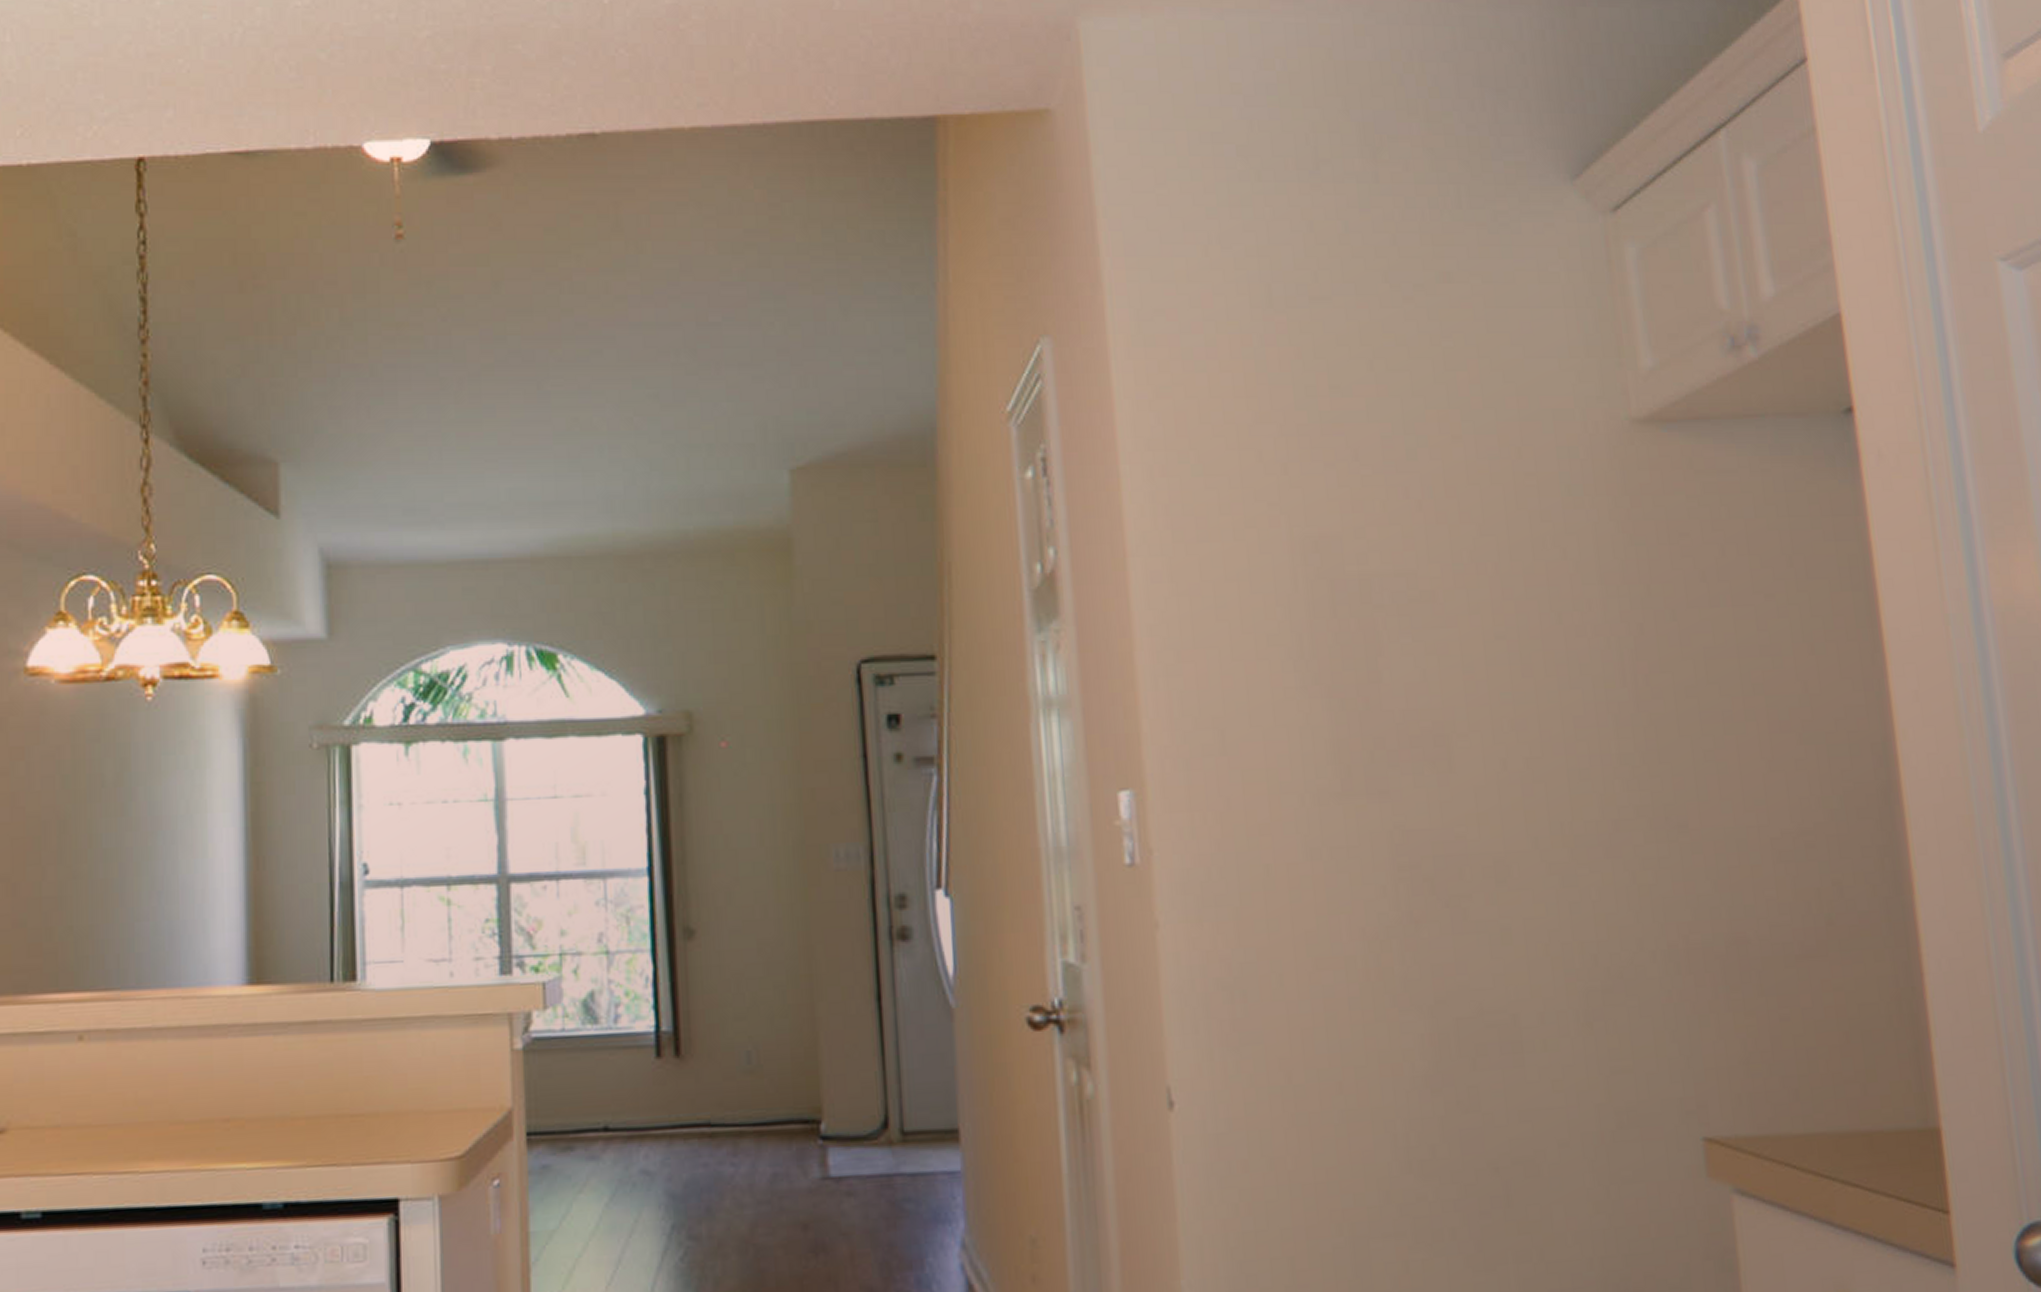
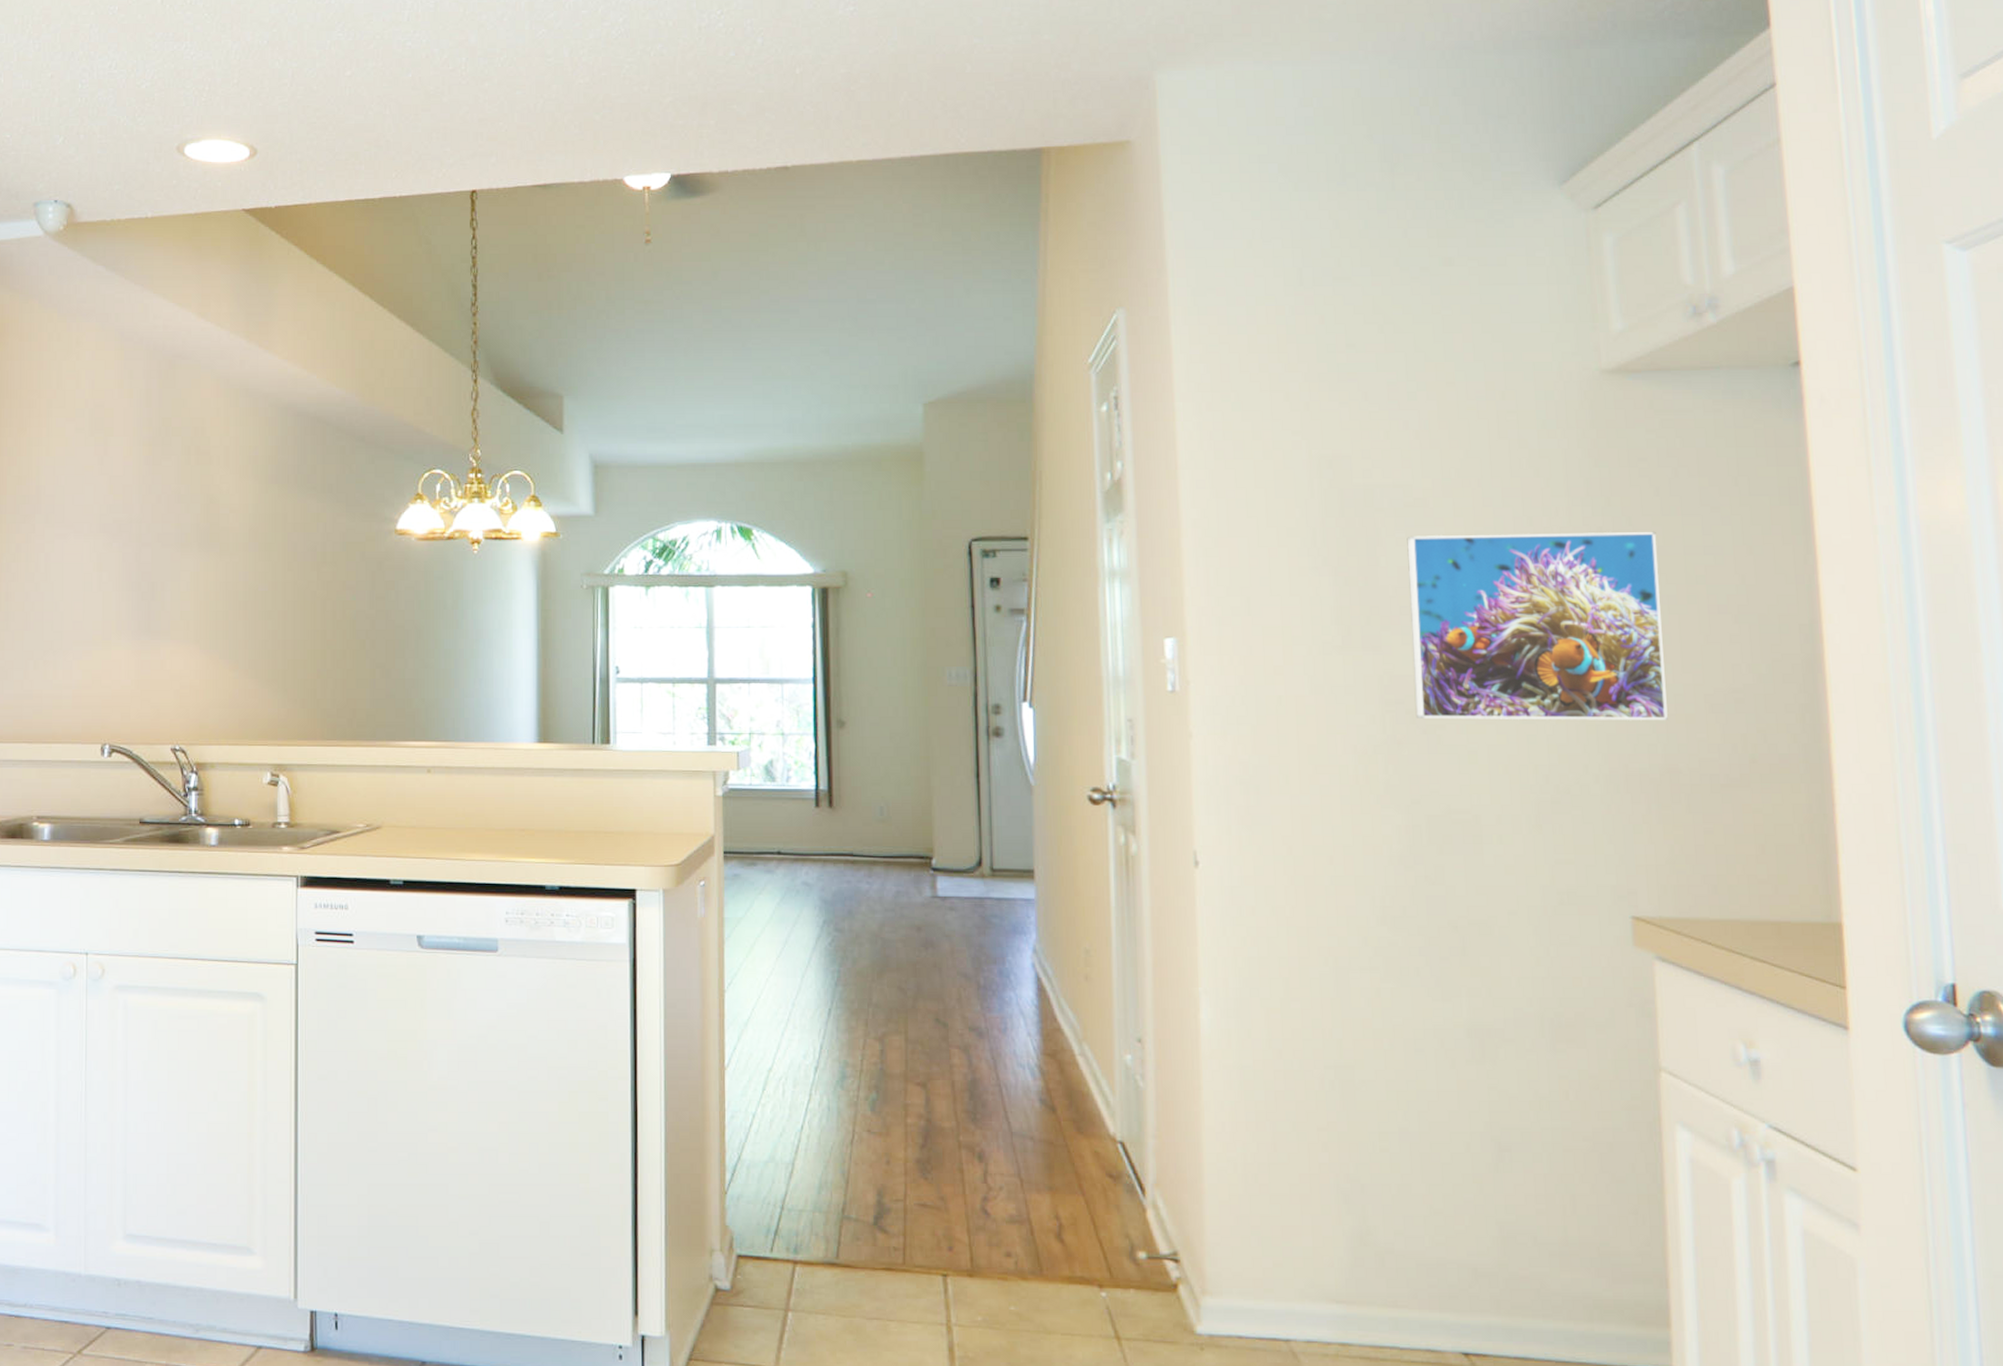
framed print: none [1414,627,1731,887] -> present [1407,531,1668,720]

